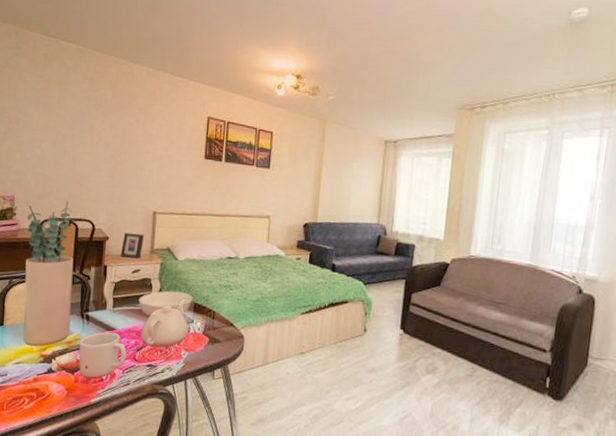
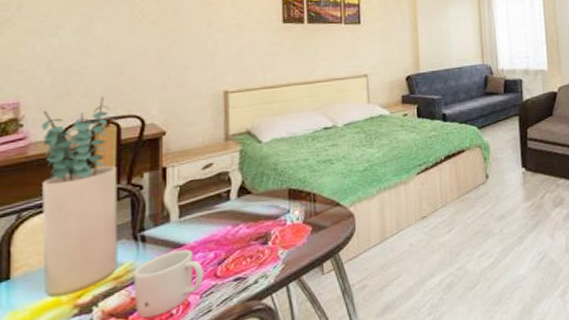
picture frame: present [120,232,144,259] -> none [183,120,214,153]
bowl: present [139,291,193,317] -> none [215,178,286,218]
teapot: present [140,298,190,348] -> none [220,186,286,255]

